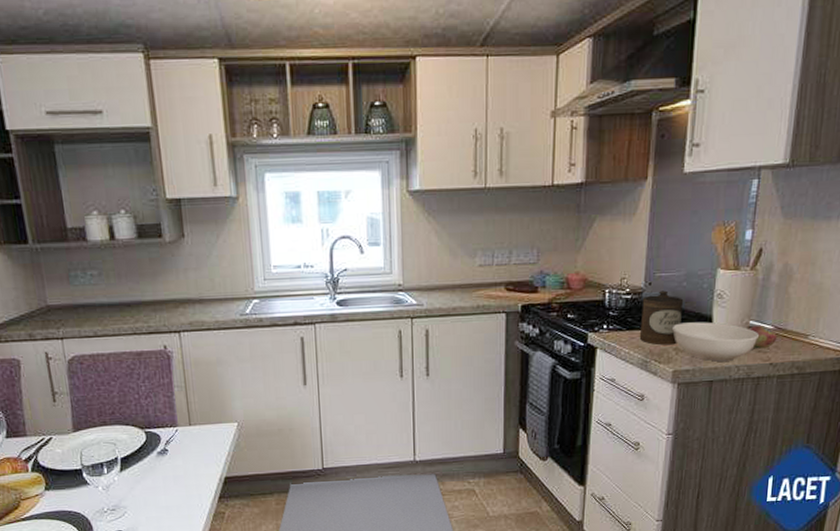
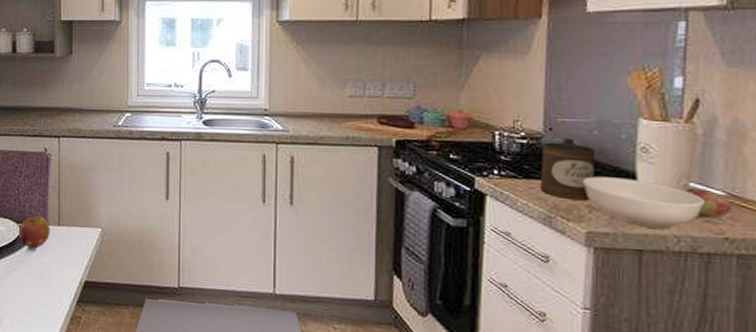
fruit: none [143,418,182,452] -> present [18,216,51,248]

